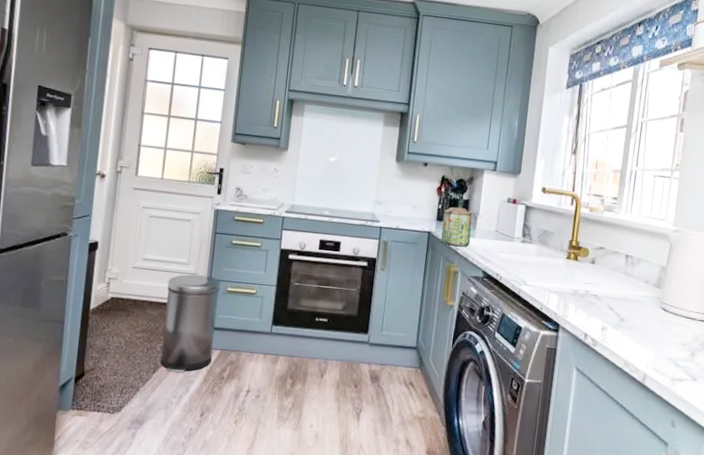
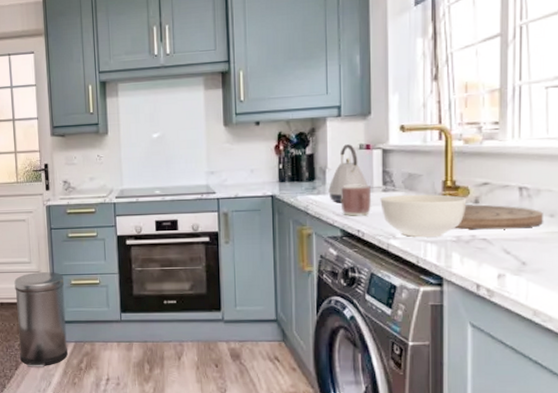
canister: present [441,207,472,247] -> none [286,164,321,207]
kettle: none [477,196,510,247] -> present [328,144,368,203]
mug: none [485,232,512,262] -> present [340,185,372,216]
bowl: none [518,247,586,289] -> present [380,194,467,238]
cutting board: none [573,264,641,290] -> present [454,204,543,230]

